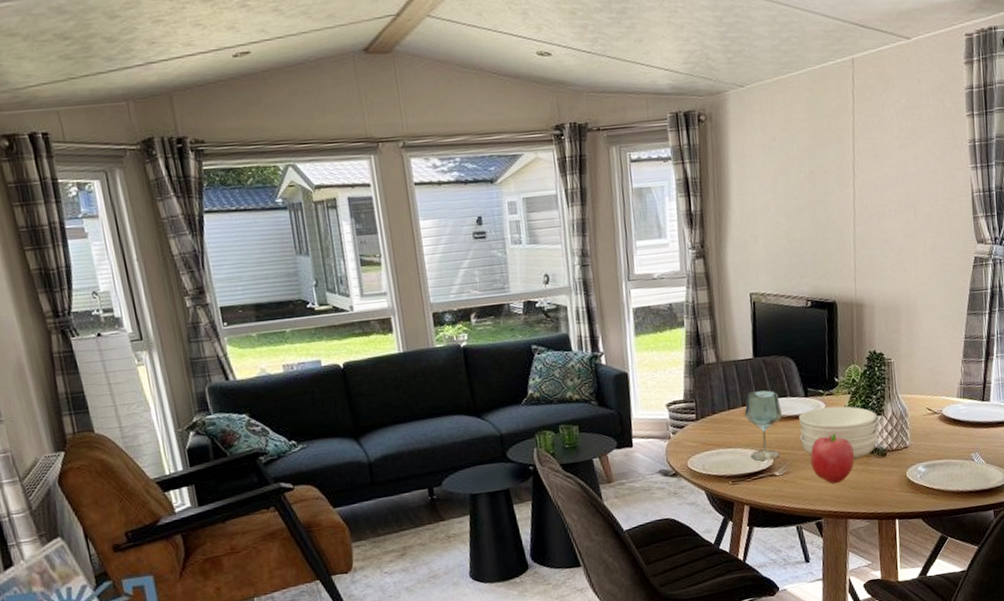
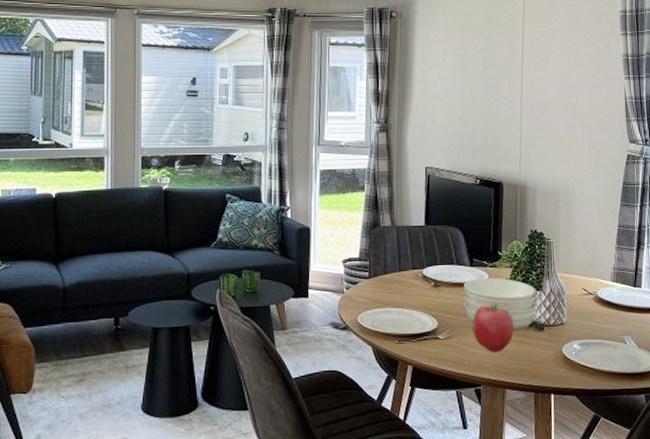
wine glass: present [744,390,782,461] -> none [413,256,448,324]

